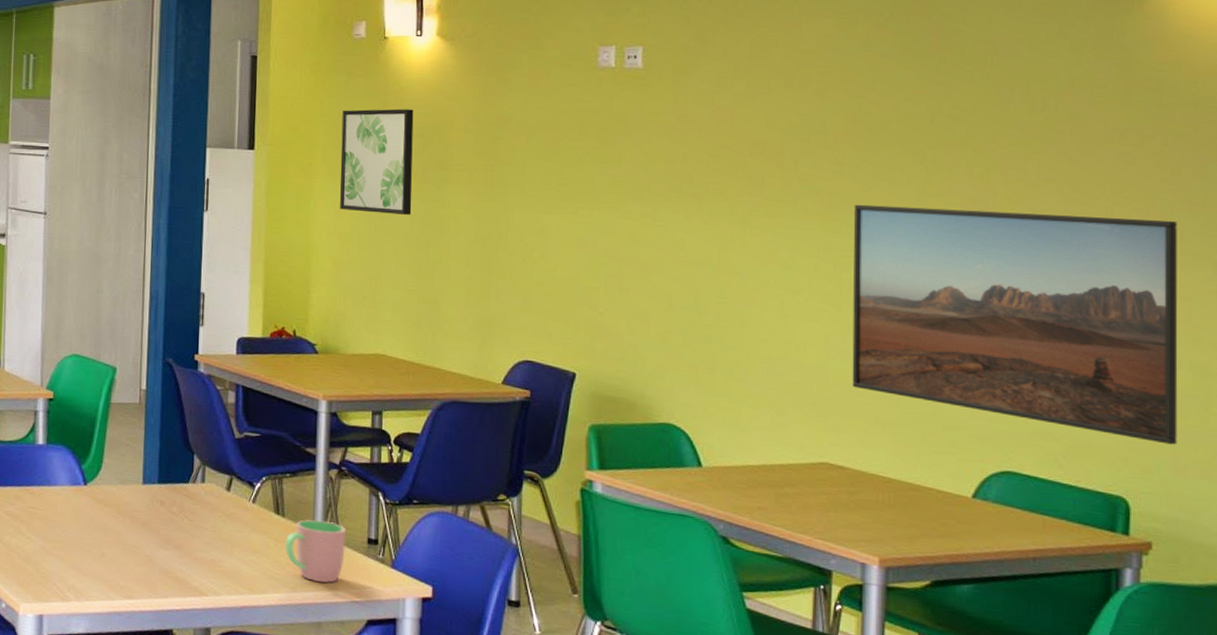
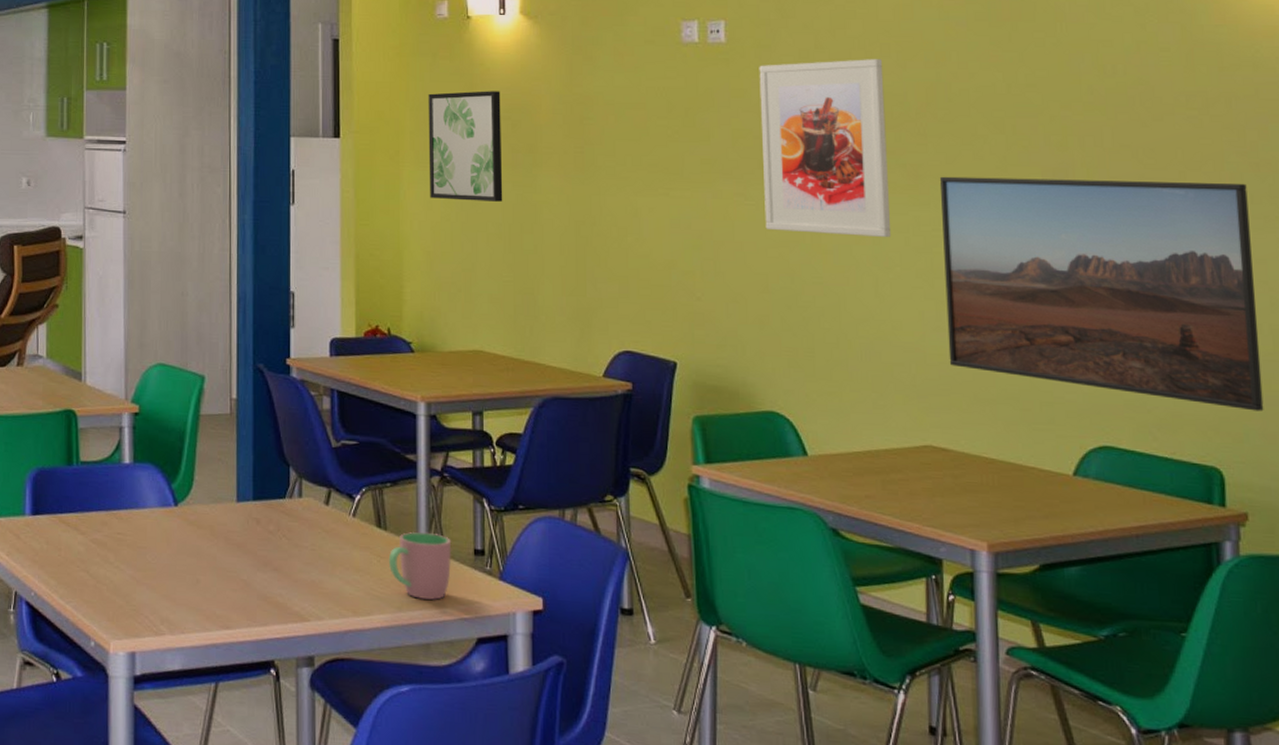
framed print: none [672,87,803,261] -> present [759,59,892,237]

